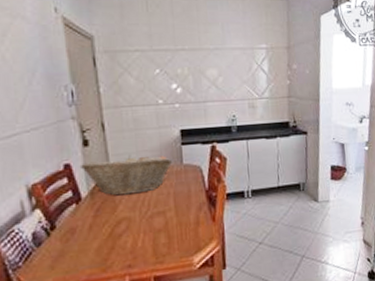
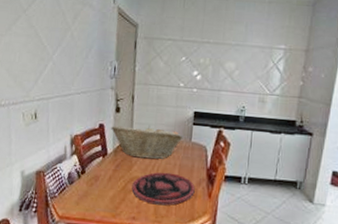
plate: none [120,203,196,245] -> present [132,172,195,206]

